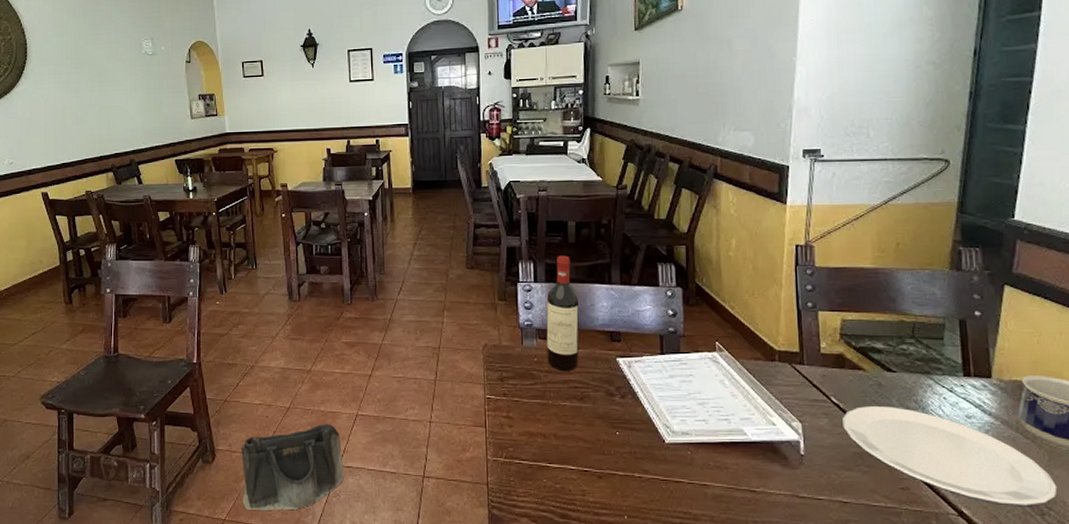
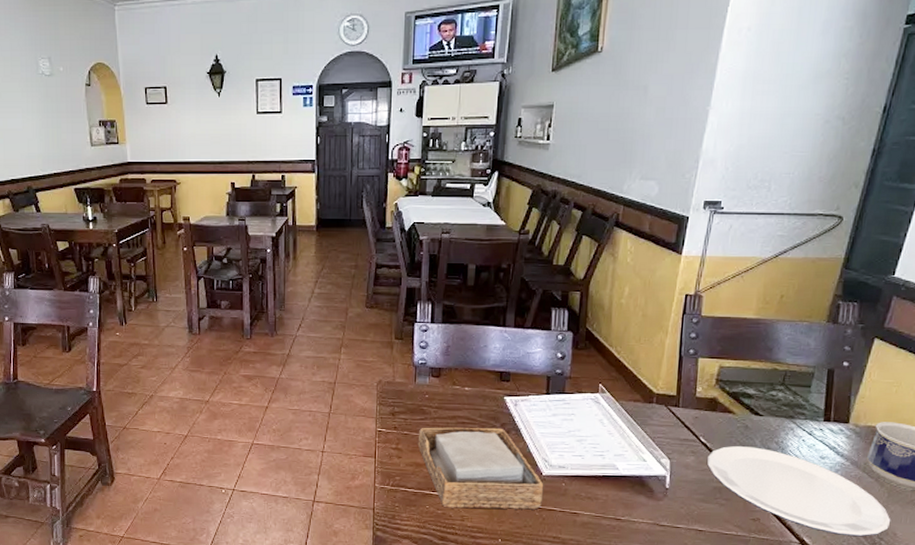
saddlebag: present [241,424,344,511] -> none [139,451,238,530]
napkin holder: none [529,391,669,483] -> present [417,427,544,510]
wine bottle: present [546,255,580,370] -> none [438,297,474,407]

